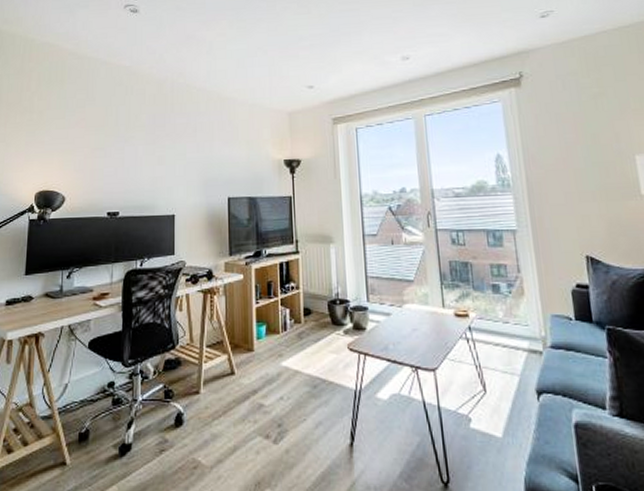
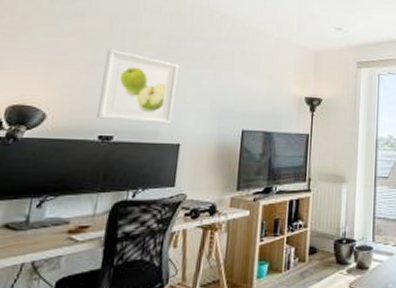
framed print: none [104,133,166,198] -> present [97,48,179,125]

